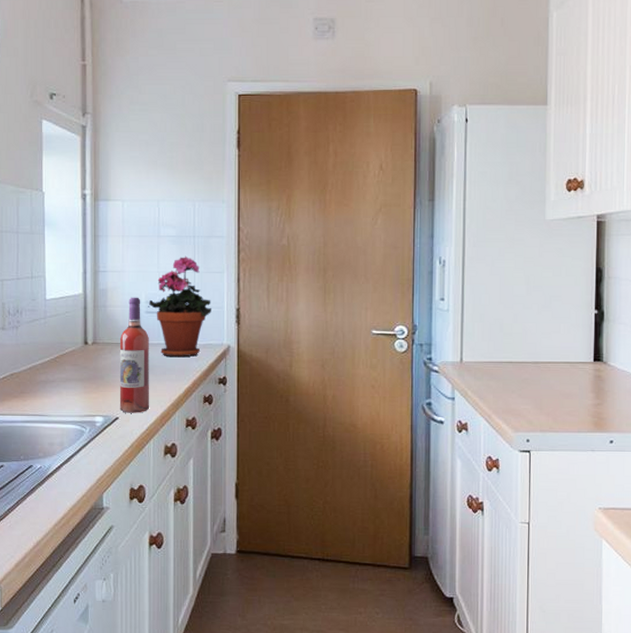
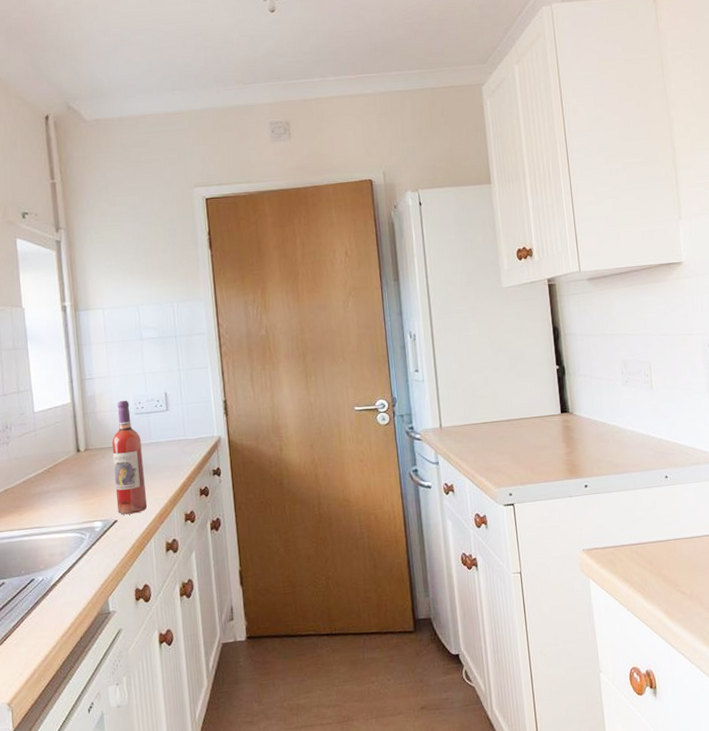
potted plant: present [149,255,211,358] -> none [137,355,199,455]

